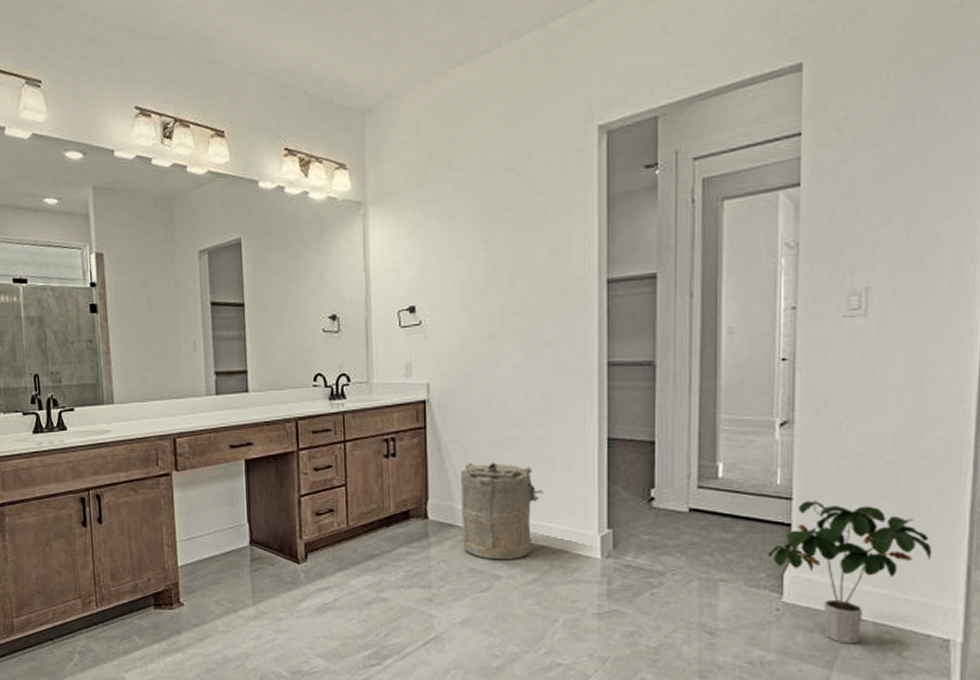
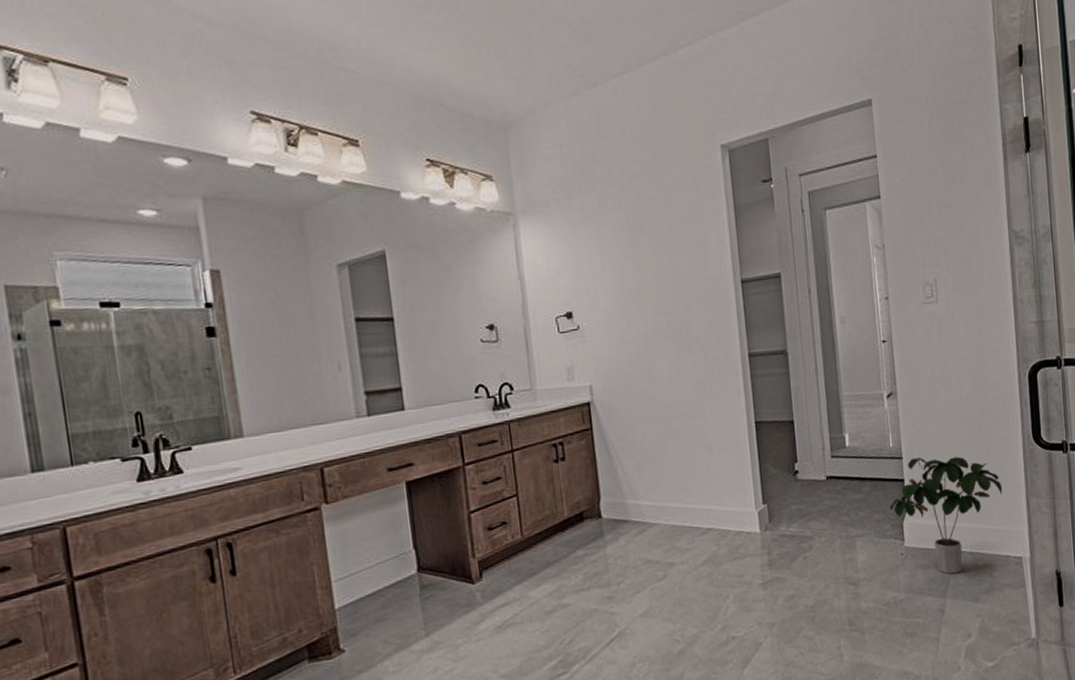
laundry hamper: present [460,463,544,560] -> none [628,455,706,549]

